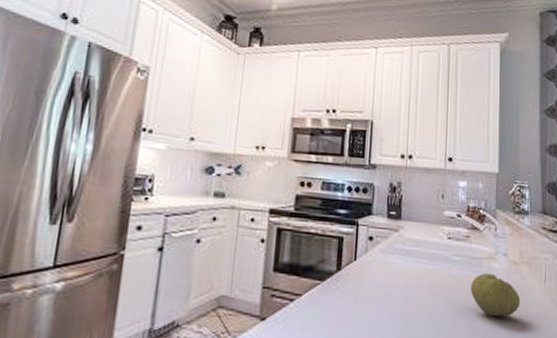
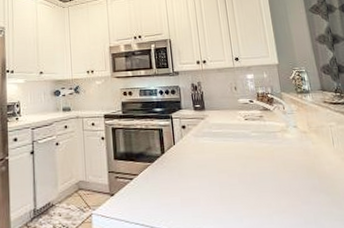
fruit: present [471,272,521,317] -> none [270,142,315,177]

